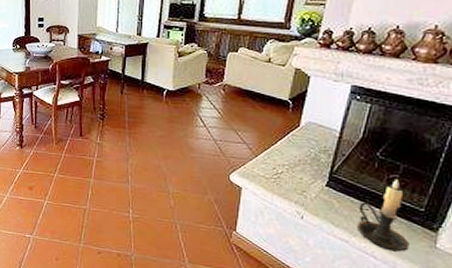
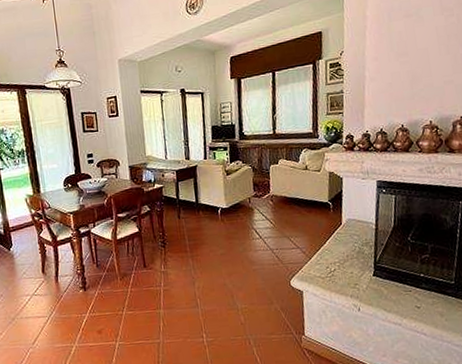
candle holder: present [356,179,409,252] -> none [403,258,450,326]

